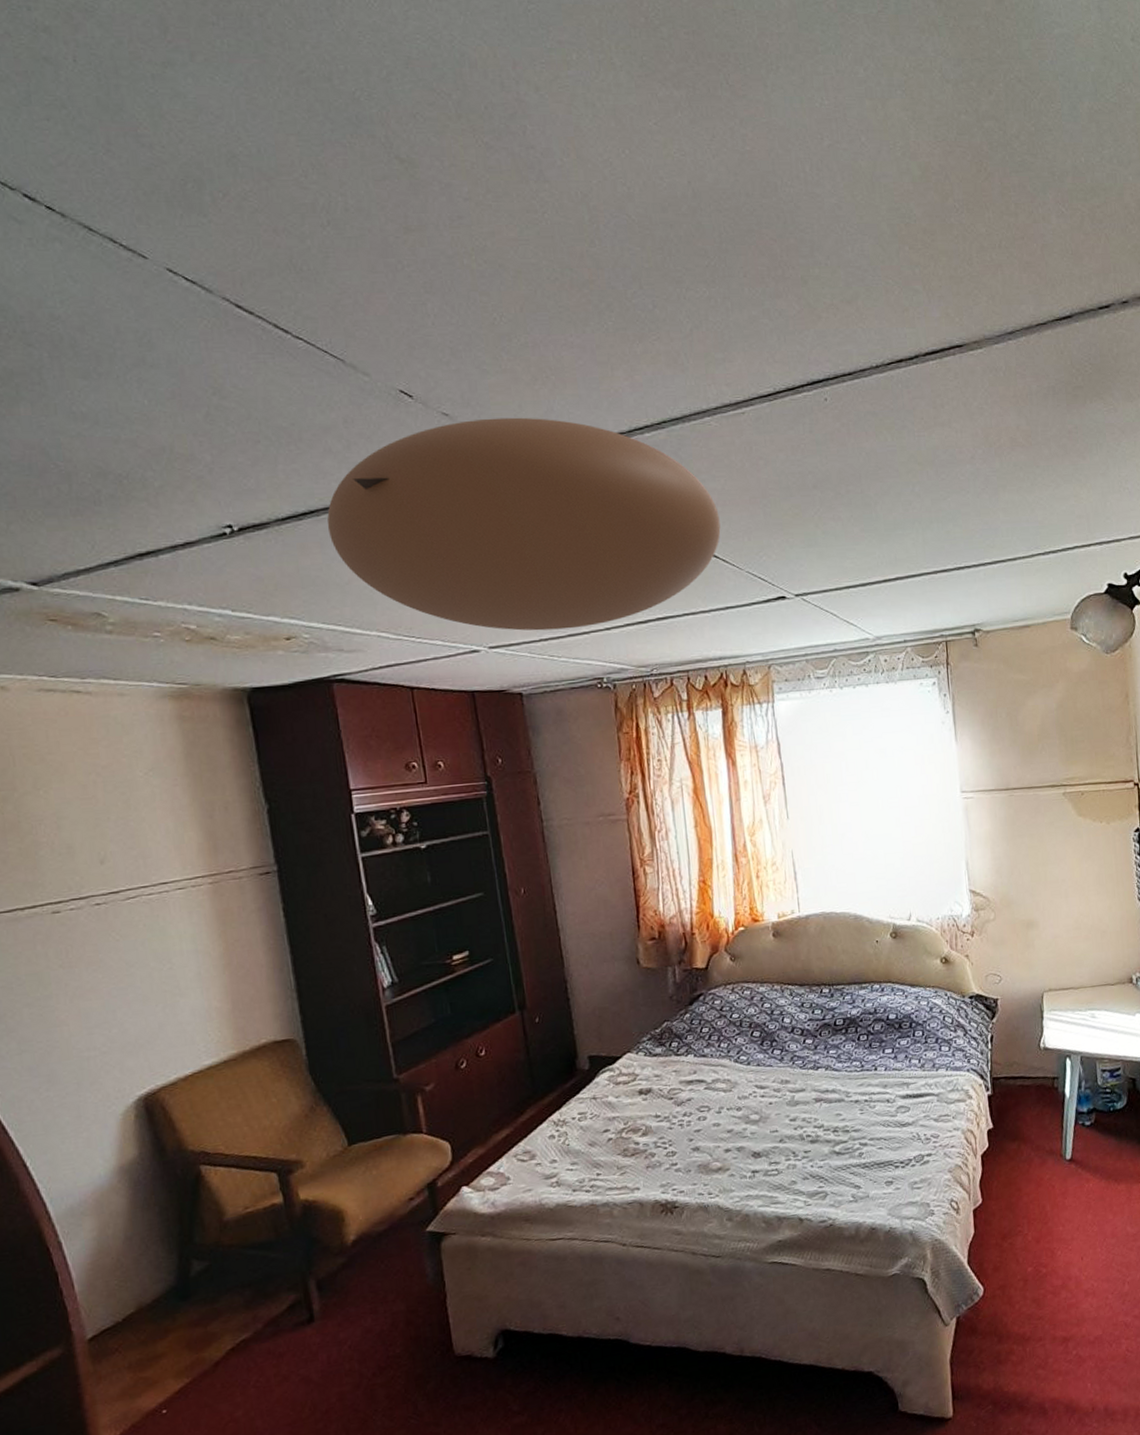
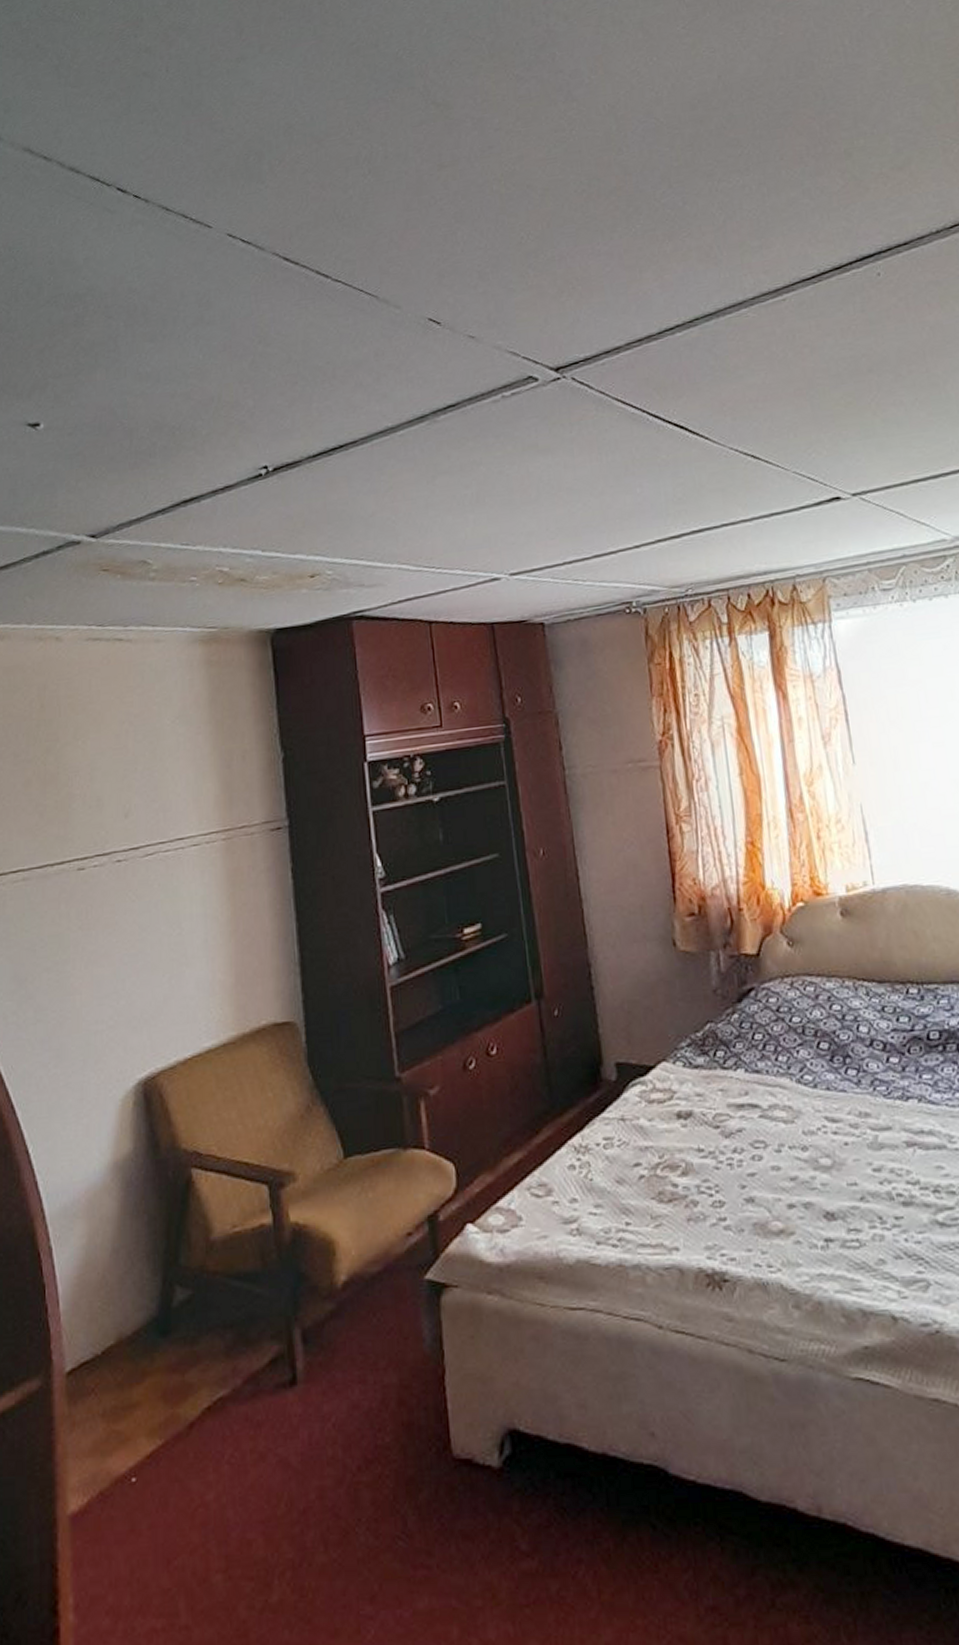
ceiling light: present [327,417,721,631] -> none [354,329,762,555]

